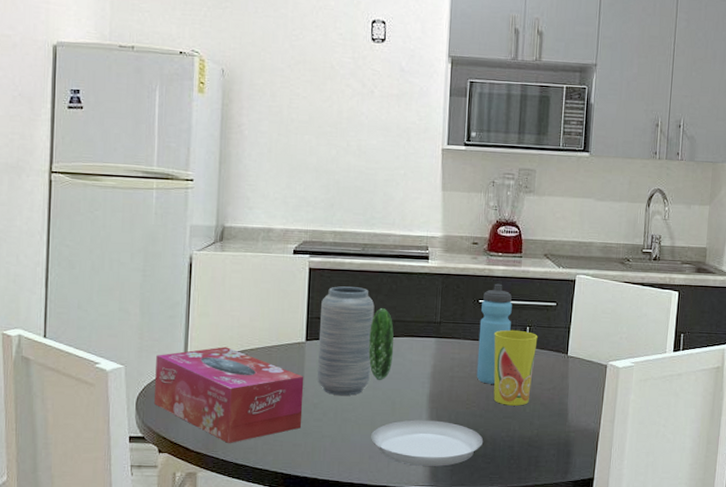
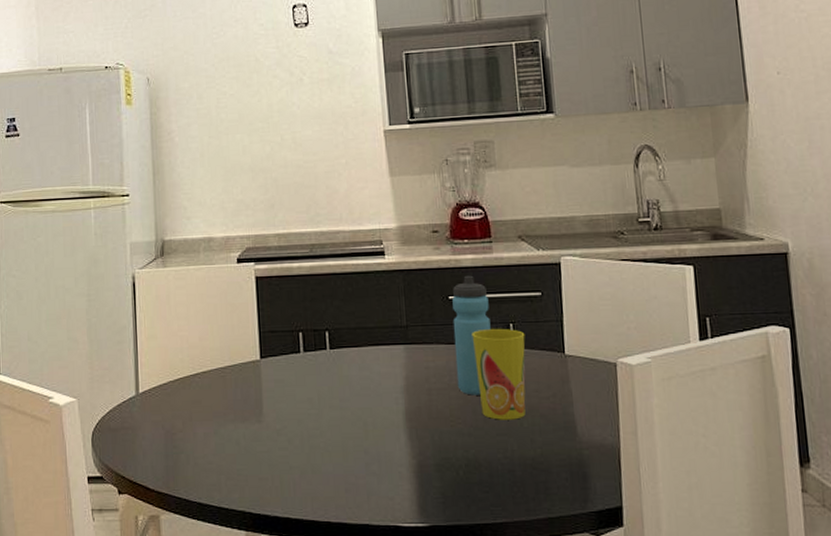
tissue box: present [154,347,304,444] -> none [108,371,266,481]
vase: present [317,286,375,395] -> none [272,293,336,418]
plate: present [368,307,484,466] -> none [328,314,477,499]

